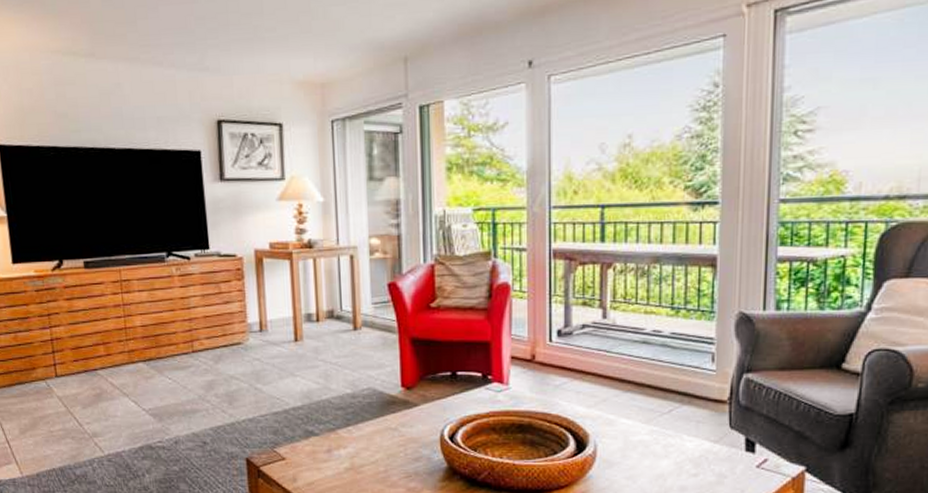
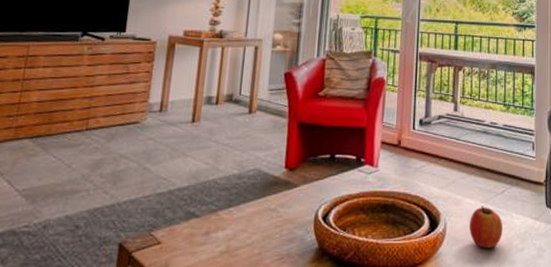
apple: none [626,427,670,472] -> present [469,206,503,248]

